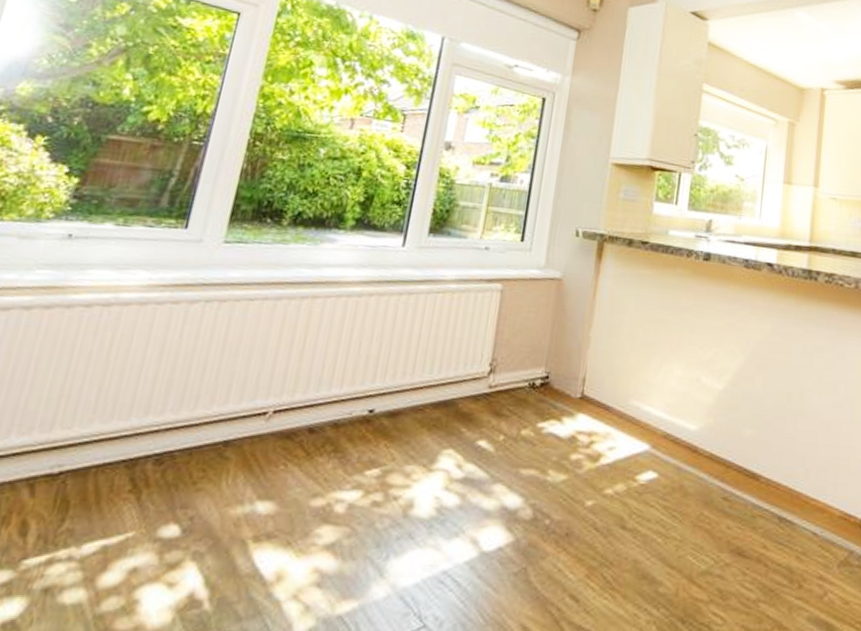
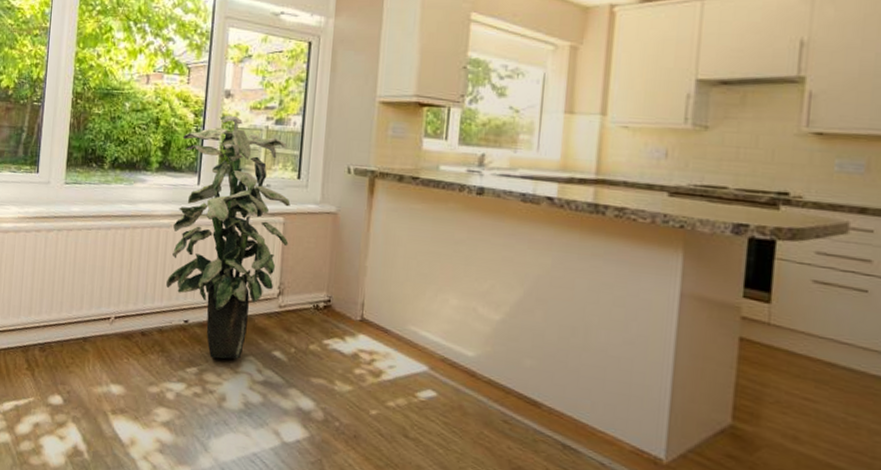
indoor plant: none [349,169,512,455] -> present [166,115,290,359]

